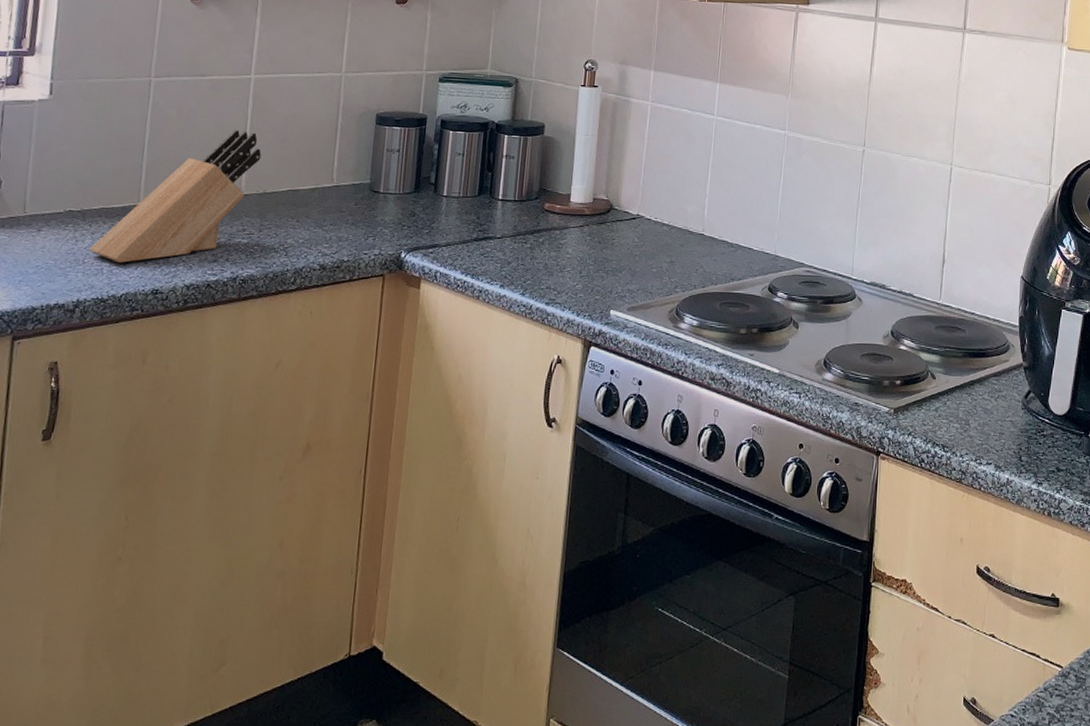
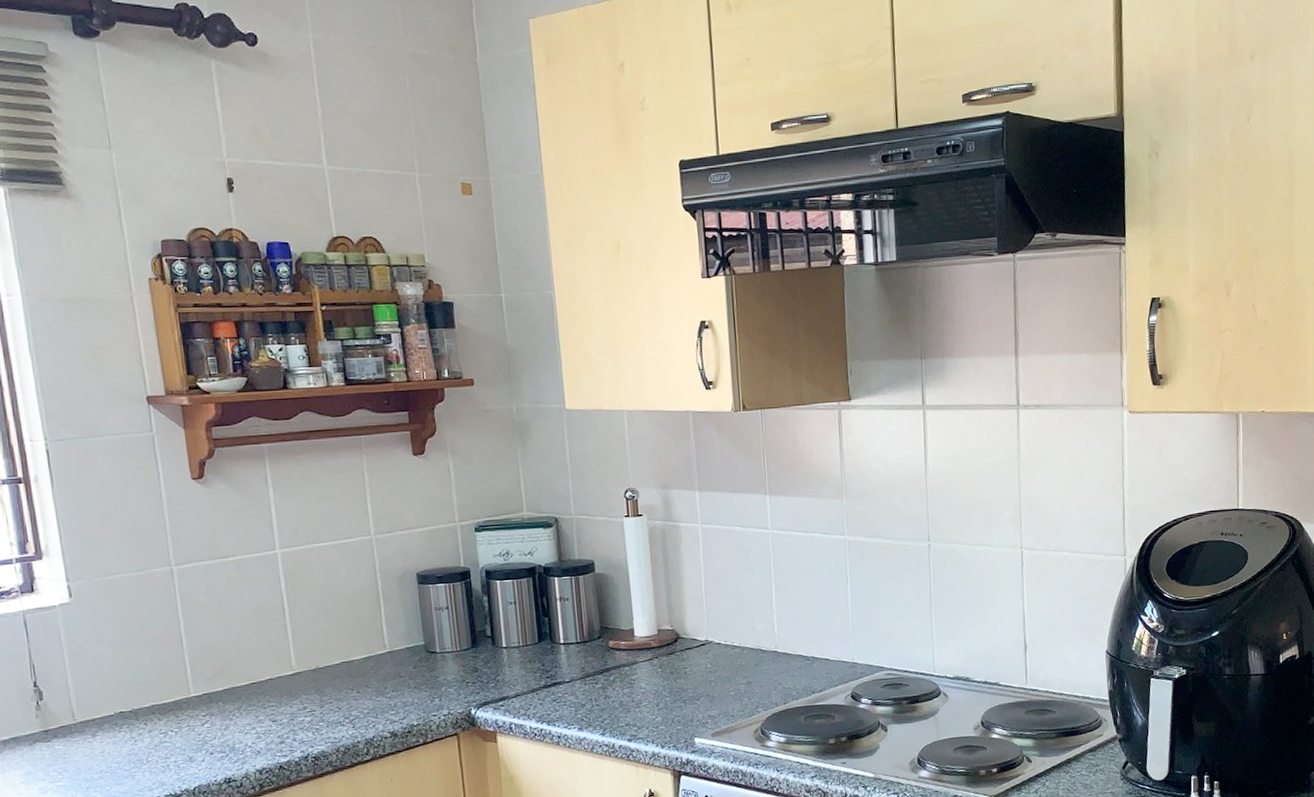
knife block: present [89,130,262,263] -> none [150,608,306,757]

